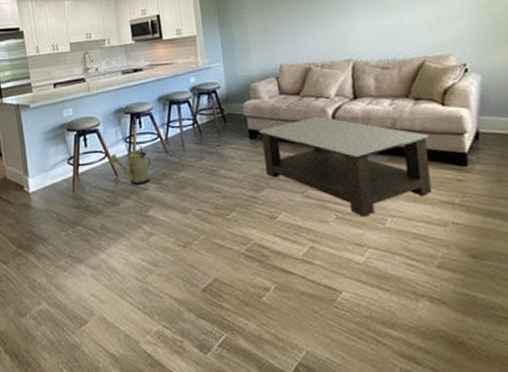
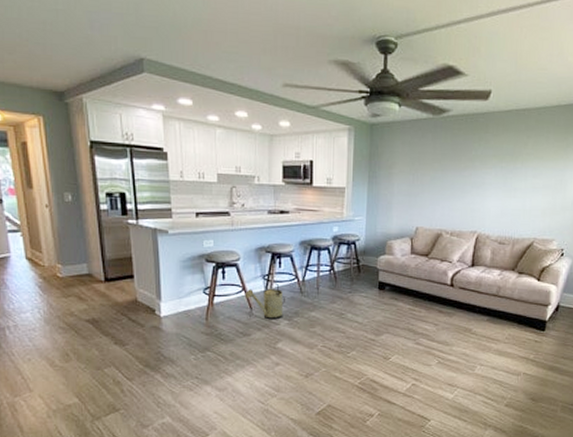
coffee table: present [258,116,433,217] -> none [386,277,523,364]

